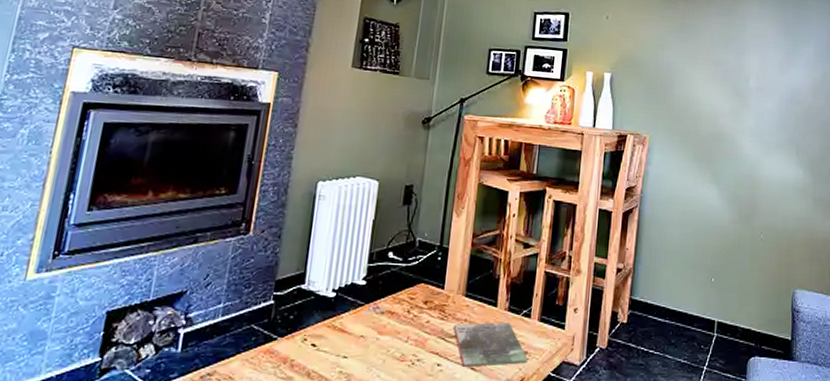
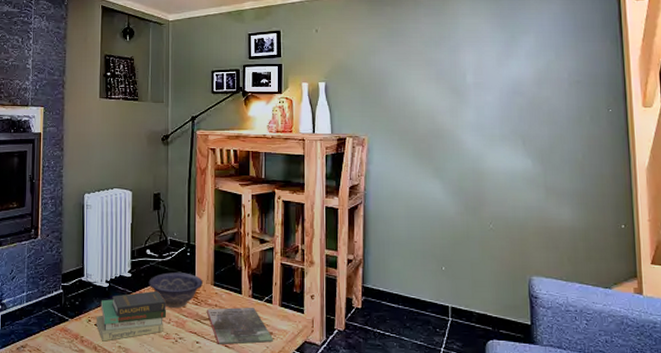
books: none [312,303,406,366] -> present [95,291,167,342]
decorative bowl: none [386,280,454,323] -> present [148,272,204,308]

